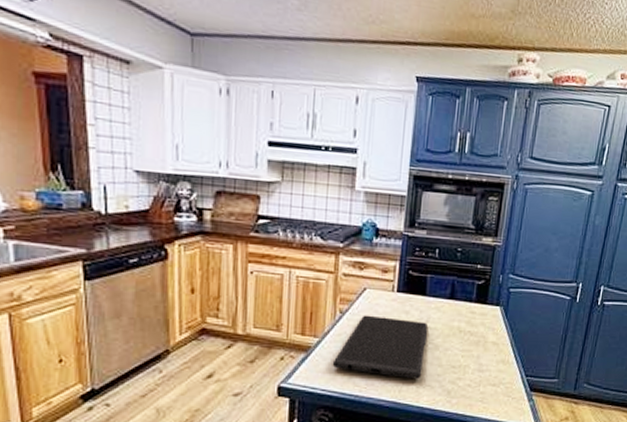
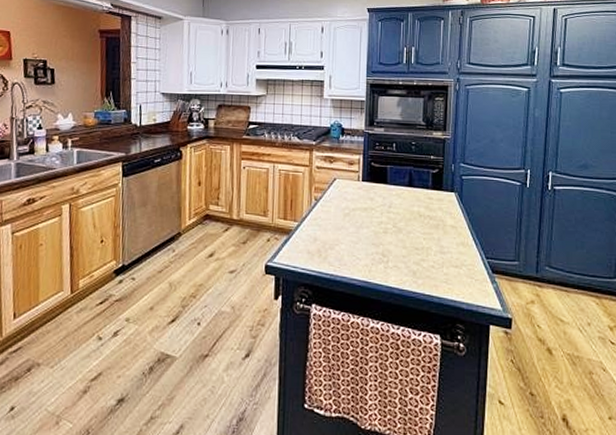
cutting board: present [332,315,428,379] -> none [310,201,392,260]

